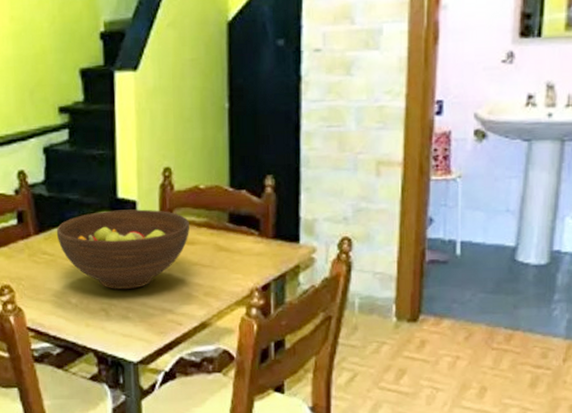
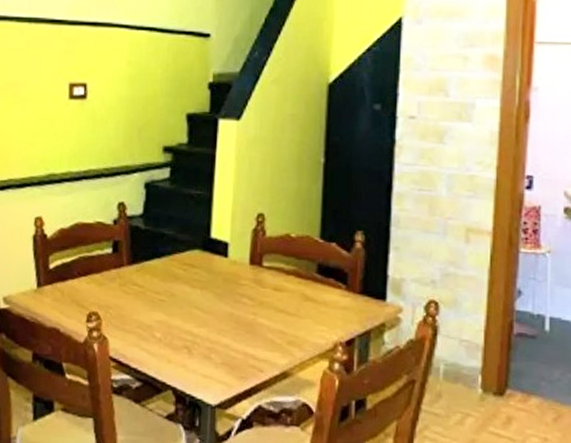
fruit bowl: present [56,209,190,289] -> none [148,249,279,330]

